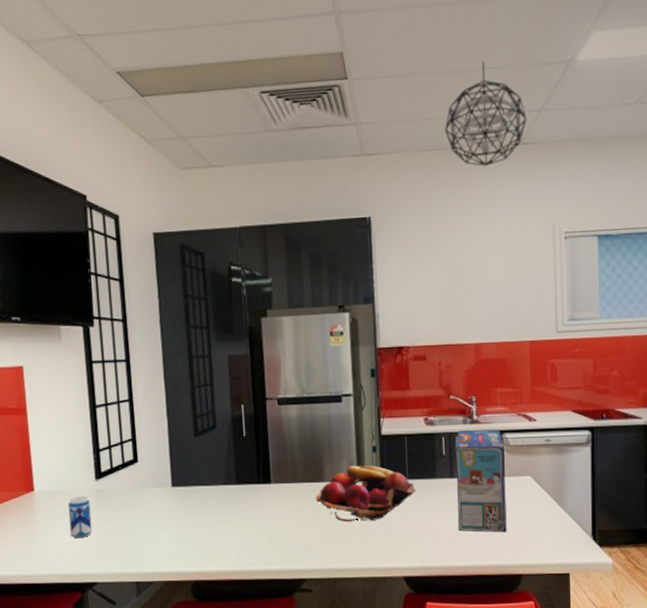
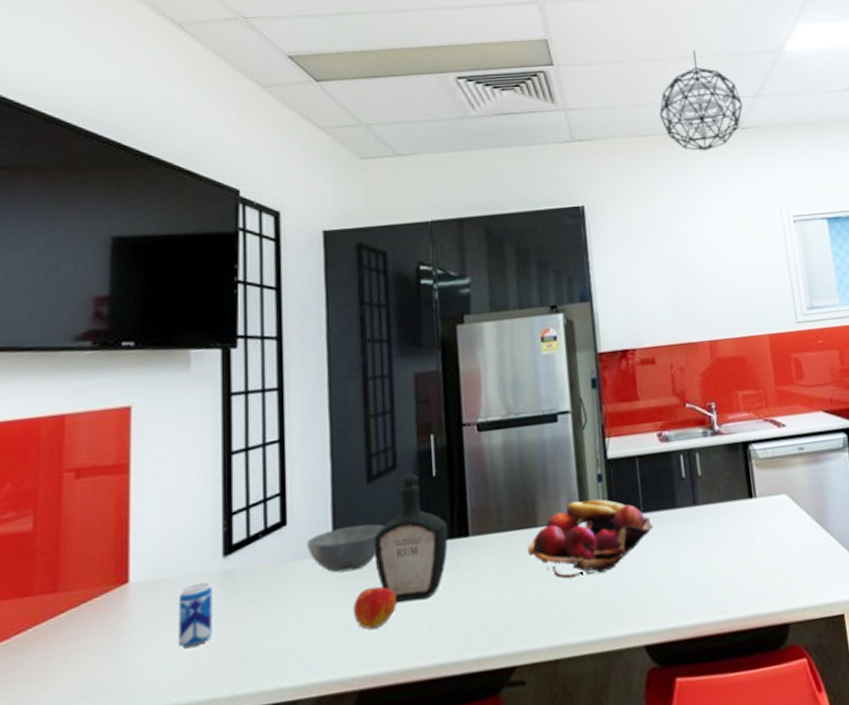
bowl: none [153,467,208,500] -> present [307,524,385,573]
apple: none [187,512,218,542] -> present [352,586,397,630]
bottle: none [200,432,256,525] -> present [373,472,448,603]
toaster pastry box: present [456,429,507,533] -> none [696,440,766,575]

